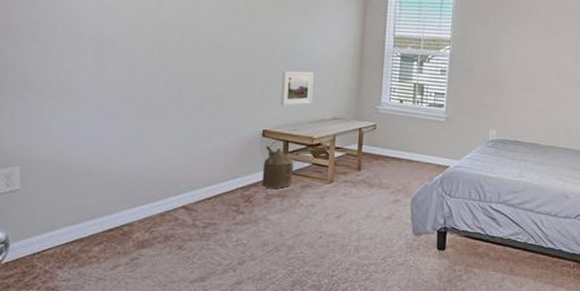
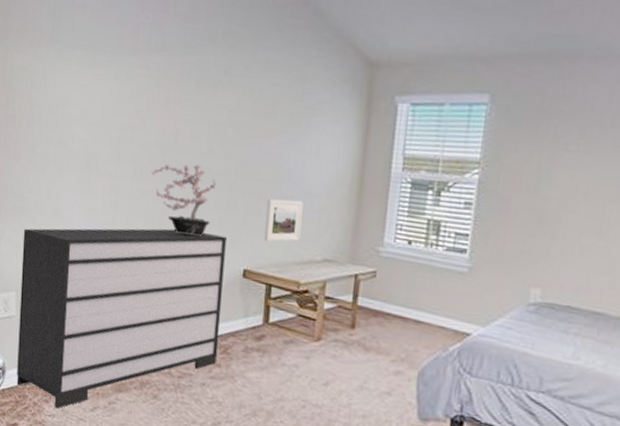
dresser: none [23,98,246,273] -> present [16,228,227,409]
potted plant: none [169,42,235,105] -> present [150,163,216,237]
watering can: present [261,141,294,188] -> none [240,283,277,342]

